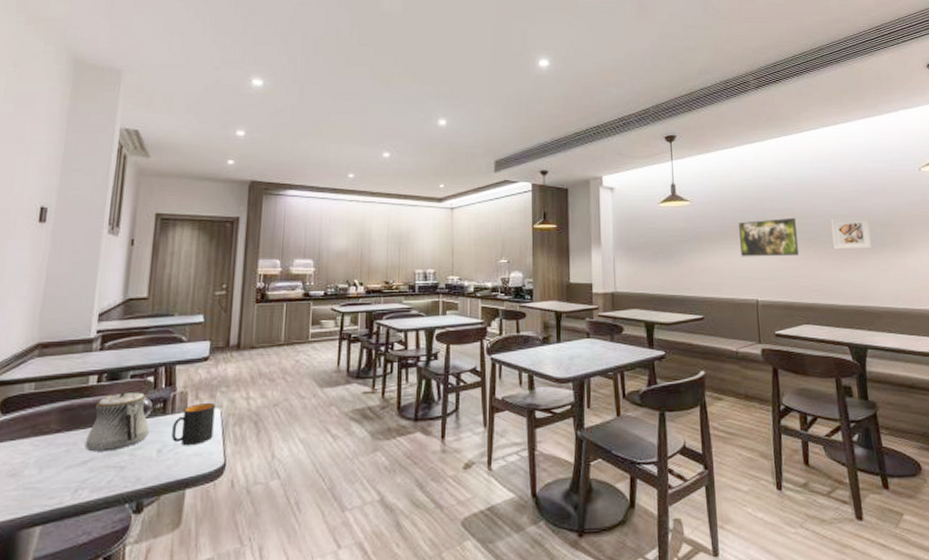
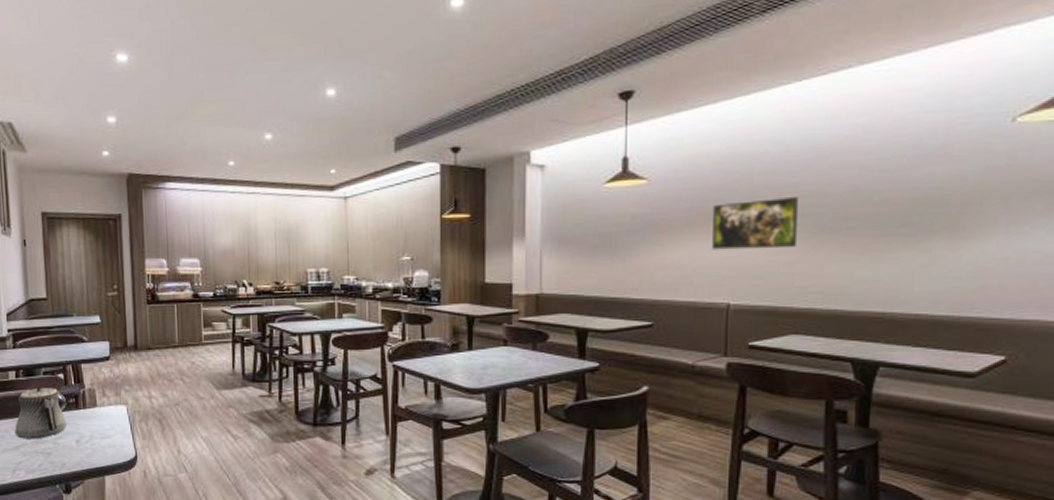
mug: present [172,402,215,446] -> none [86,399,123,438]
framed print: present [831,216,873,250] -> none [850,192,914,238]

